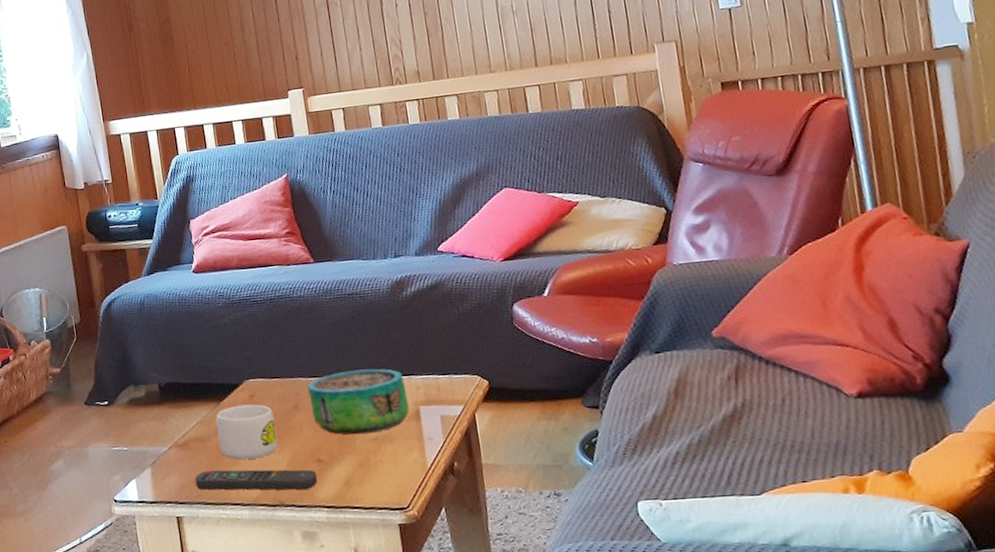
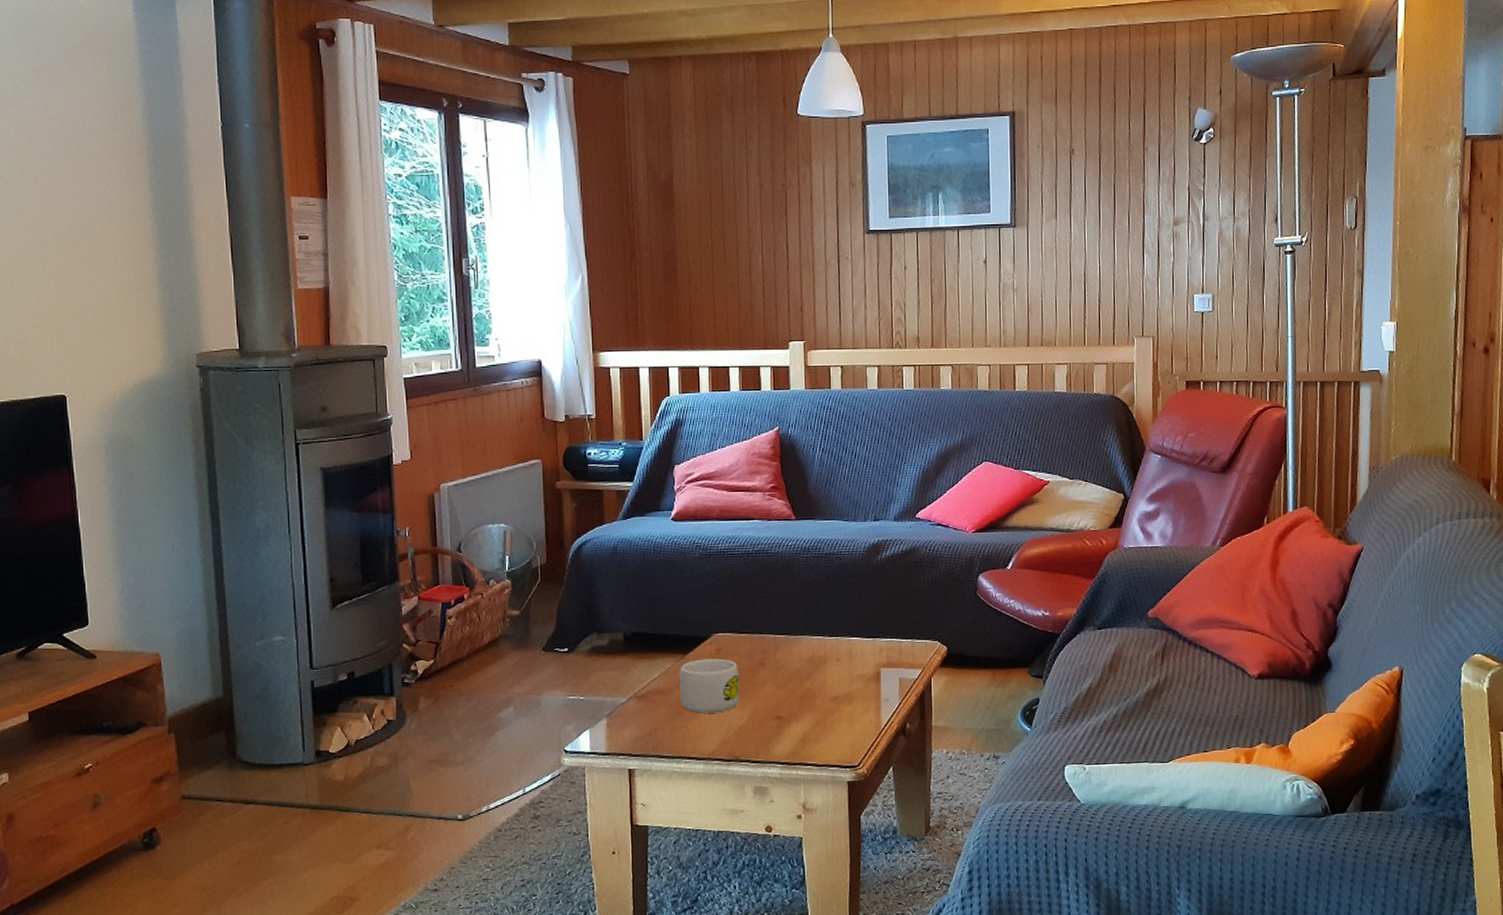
remote control: present [195,469,318,491] -> none [652,723,775,746]
decorative bowl: present [307,368,410,435] -> none [775,629,871,693]

